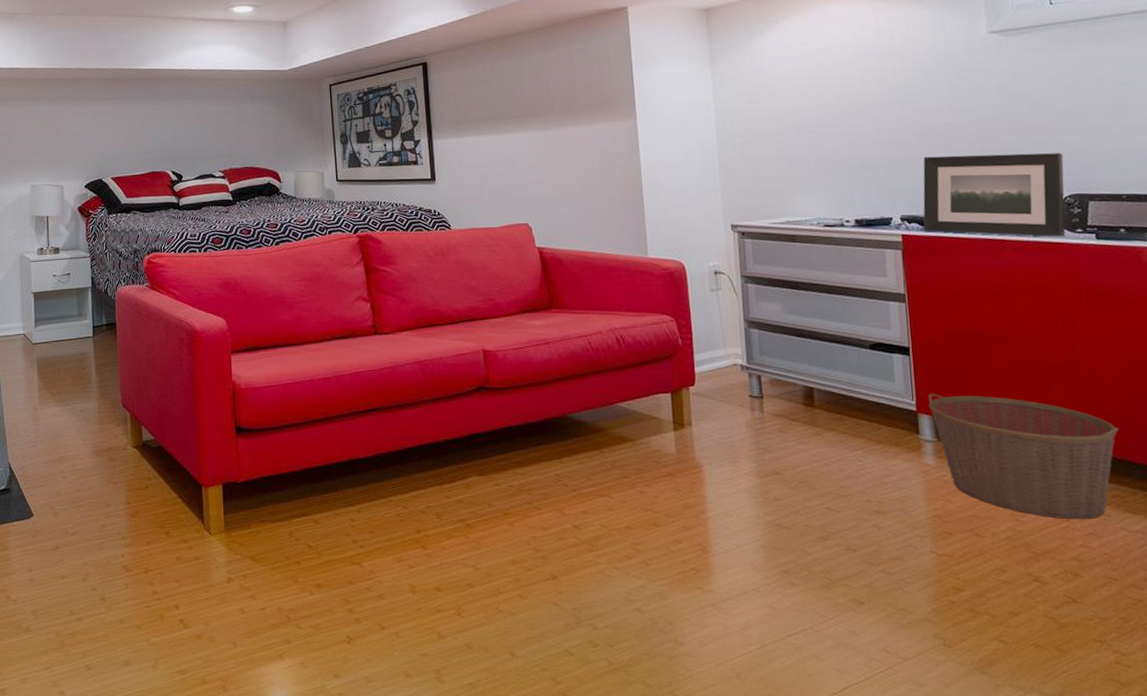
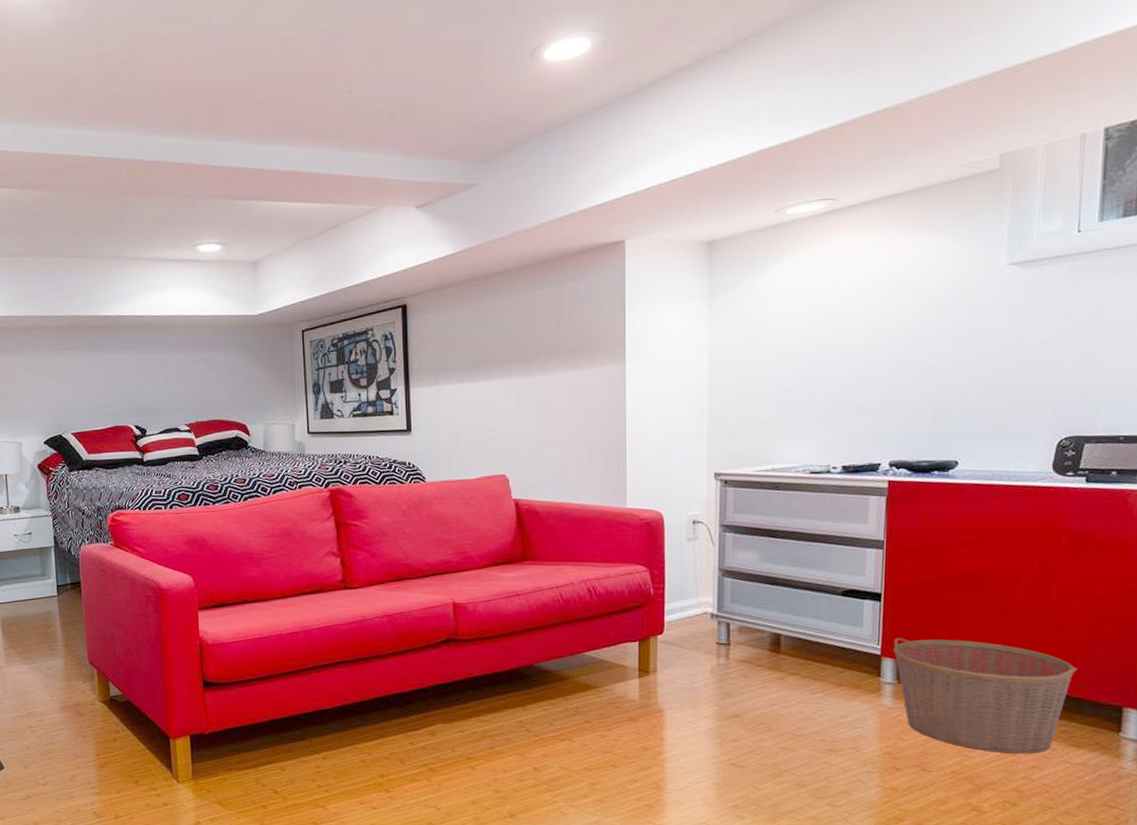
picture frame: present [923,153,1066,237] -> none [911,393,1066,481]

